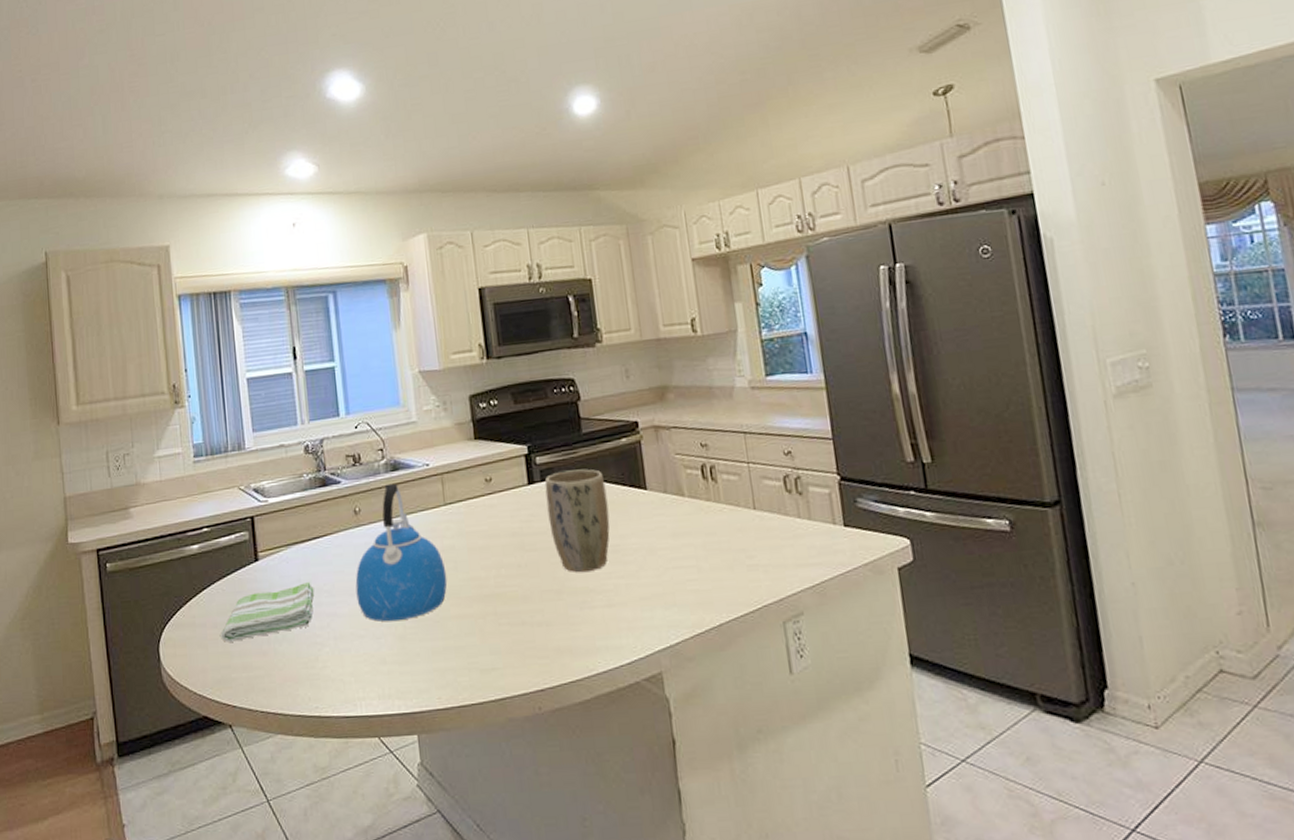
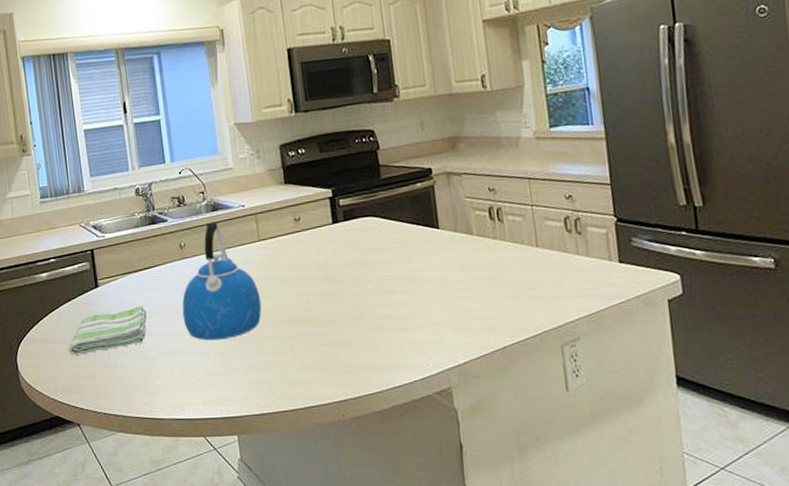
plant pot: present [544,469,610,572] -> none [347,210,406,300]

